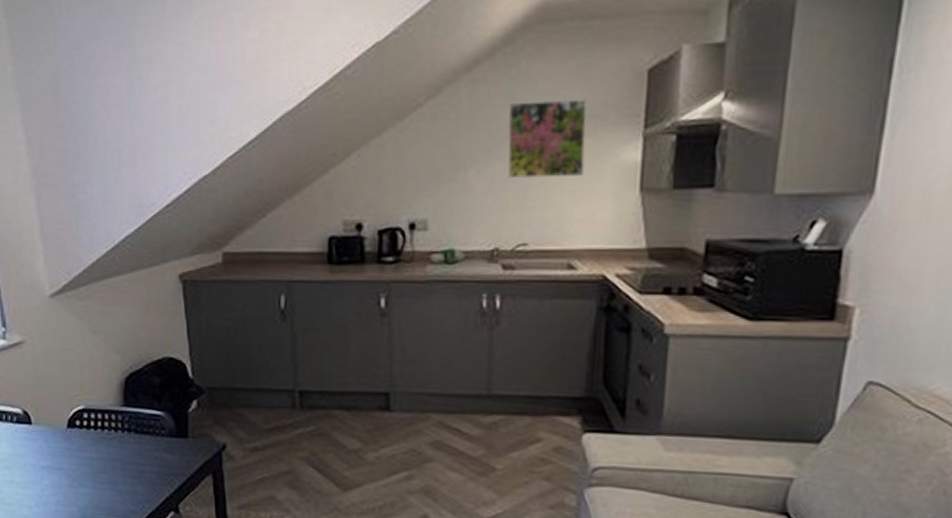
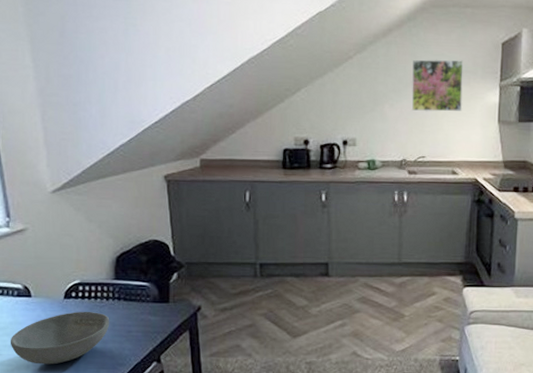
bowl: none [10,444,120,507] -> present [10,312,110,365]

